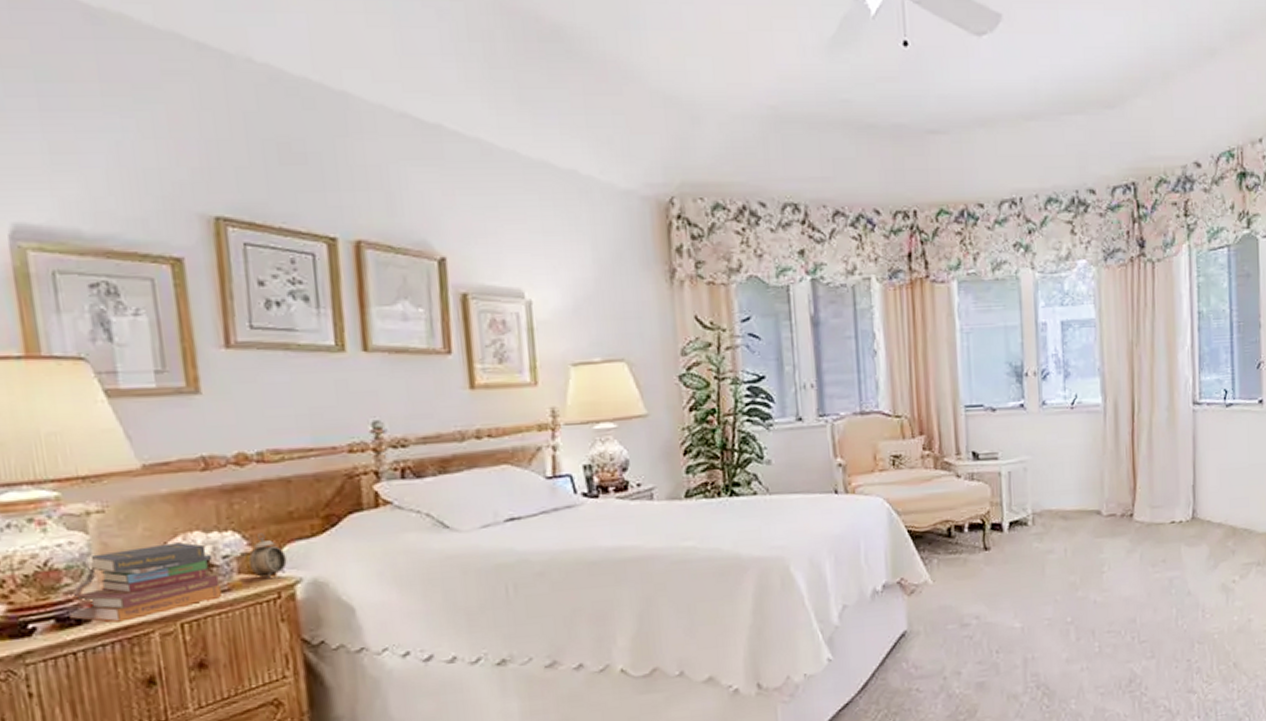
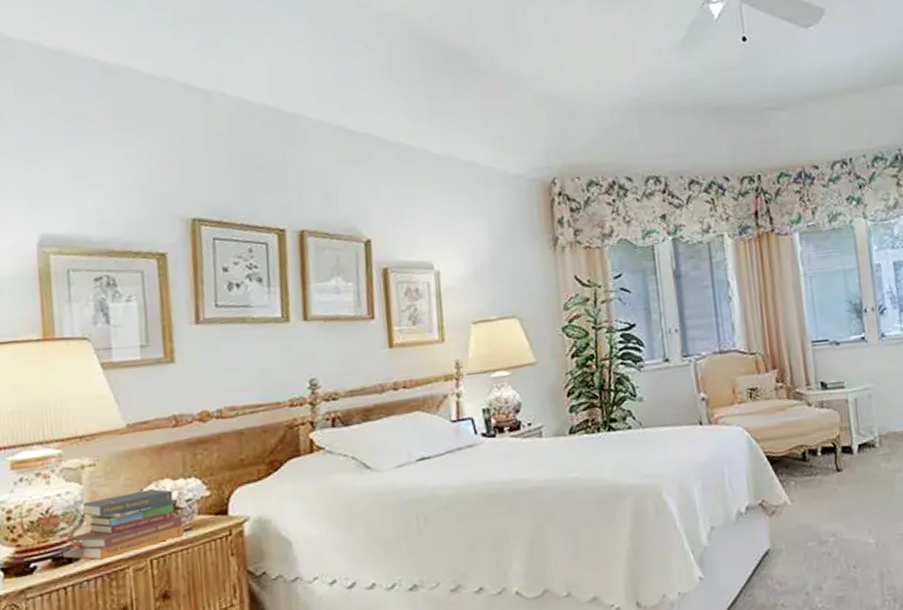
alarm clock: present [248,533,287,579] -> none [206,478,238,519]

